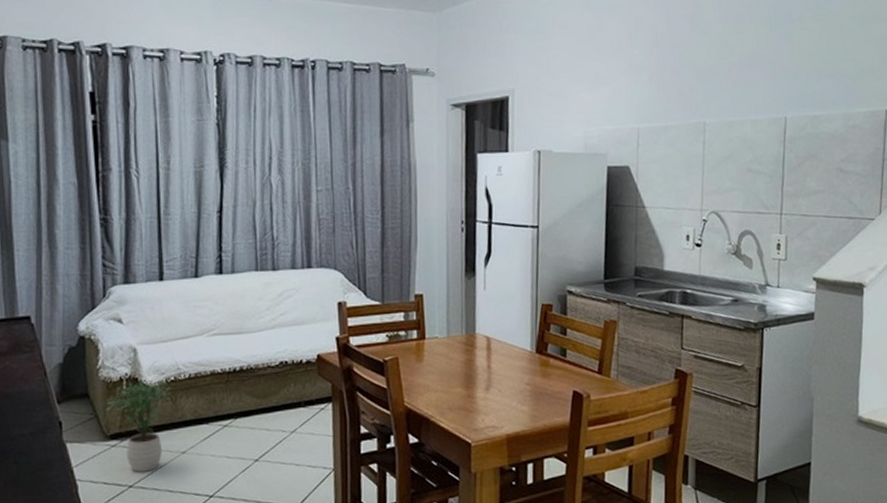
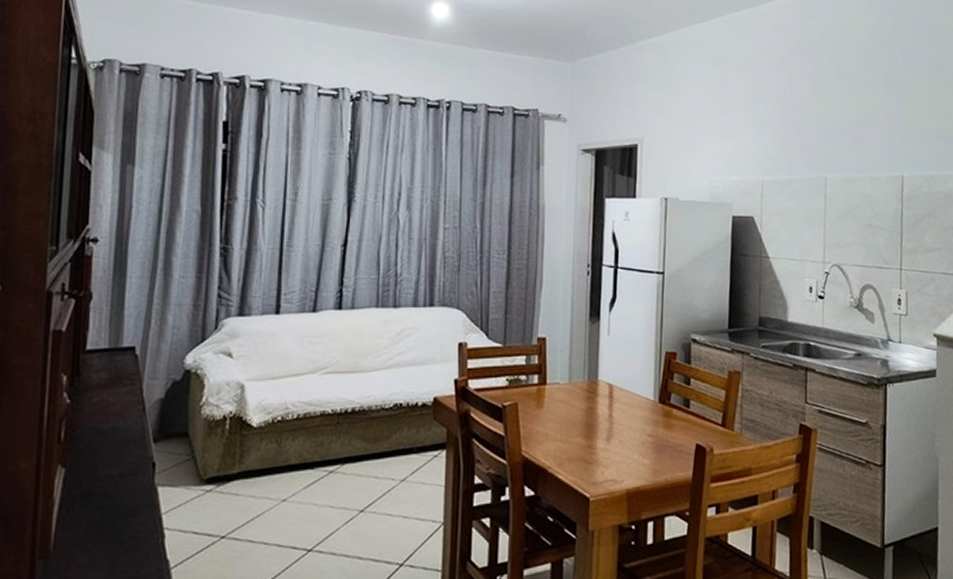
potted plant: present [105,379,171,472] -> none [204,419,276,521]

